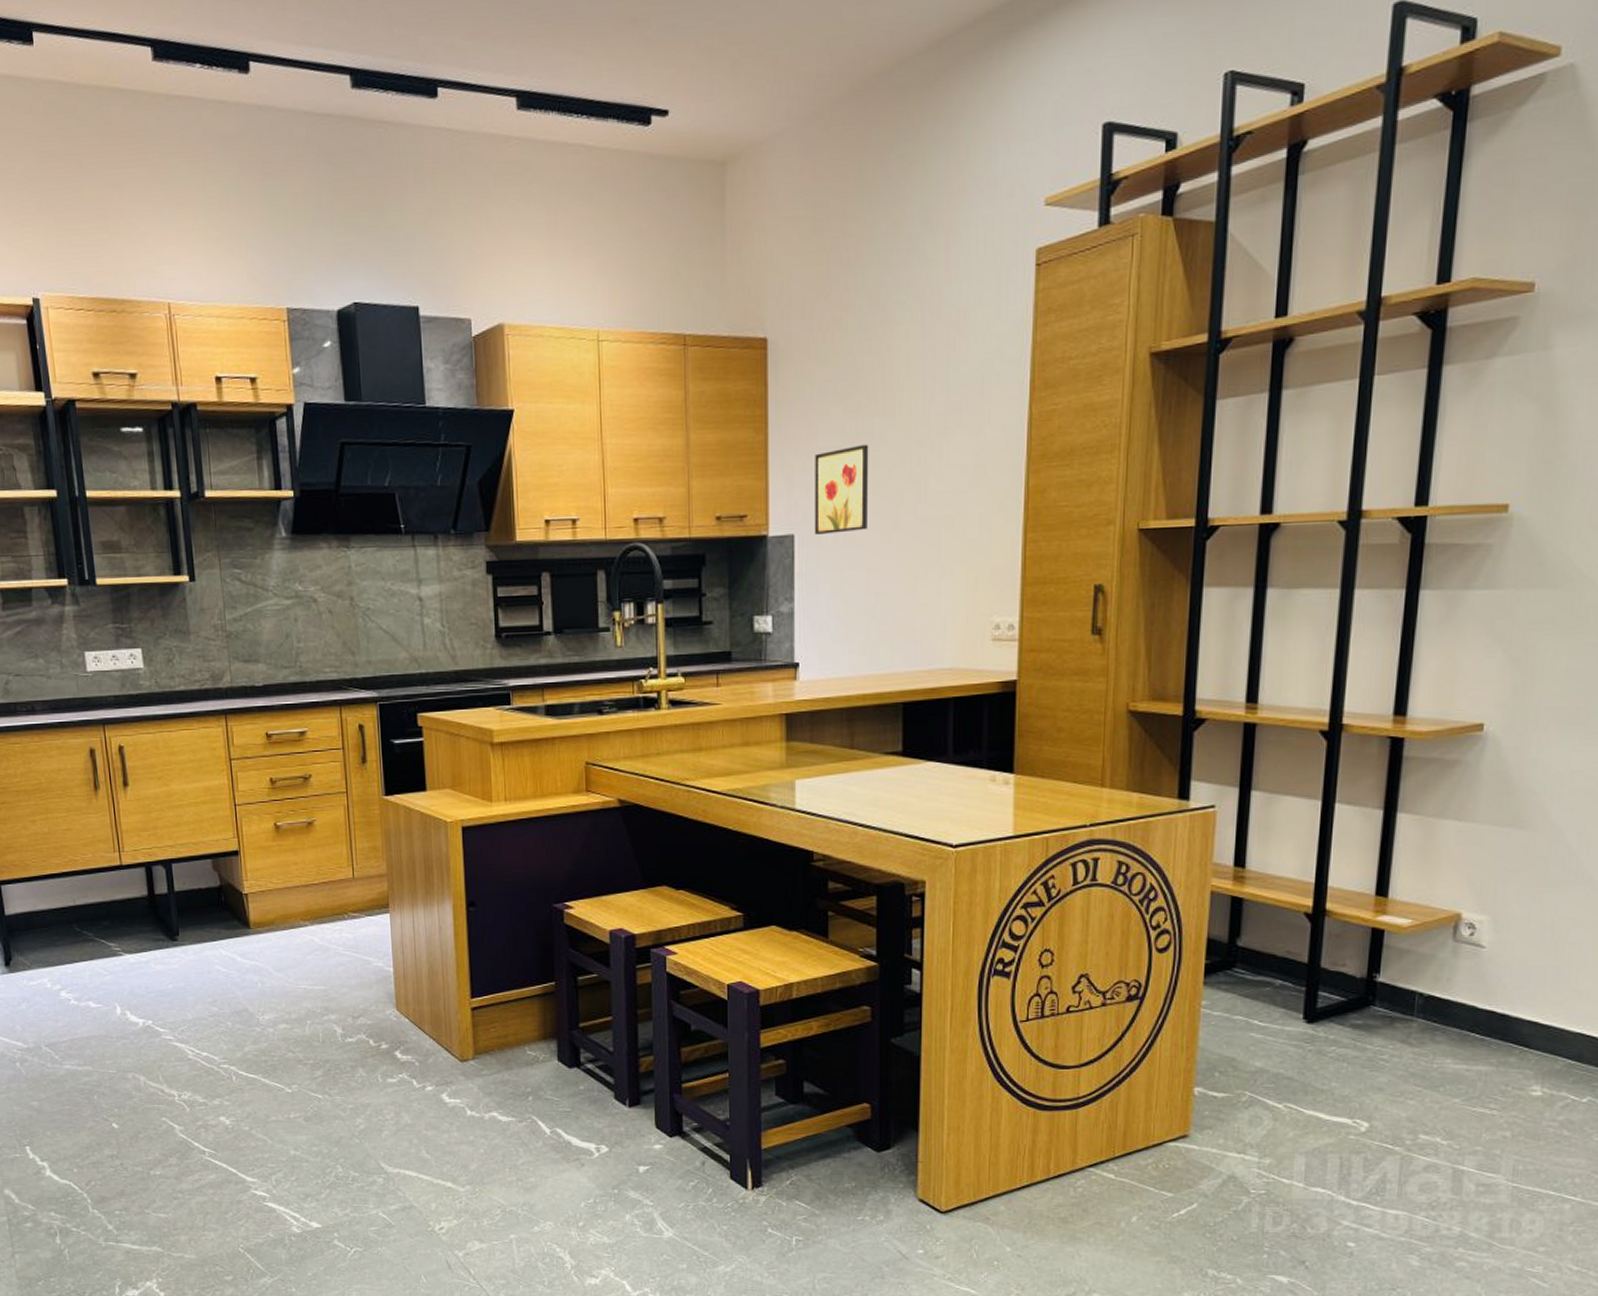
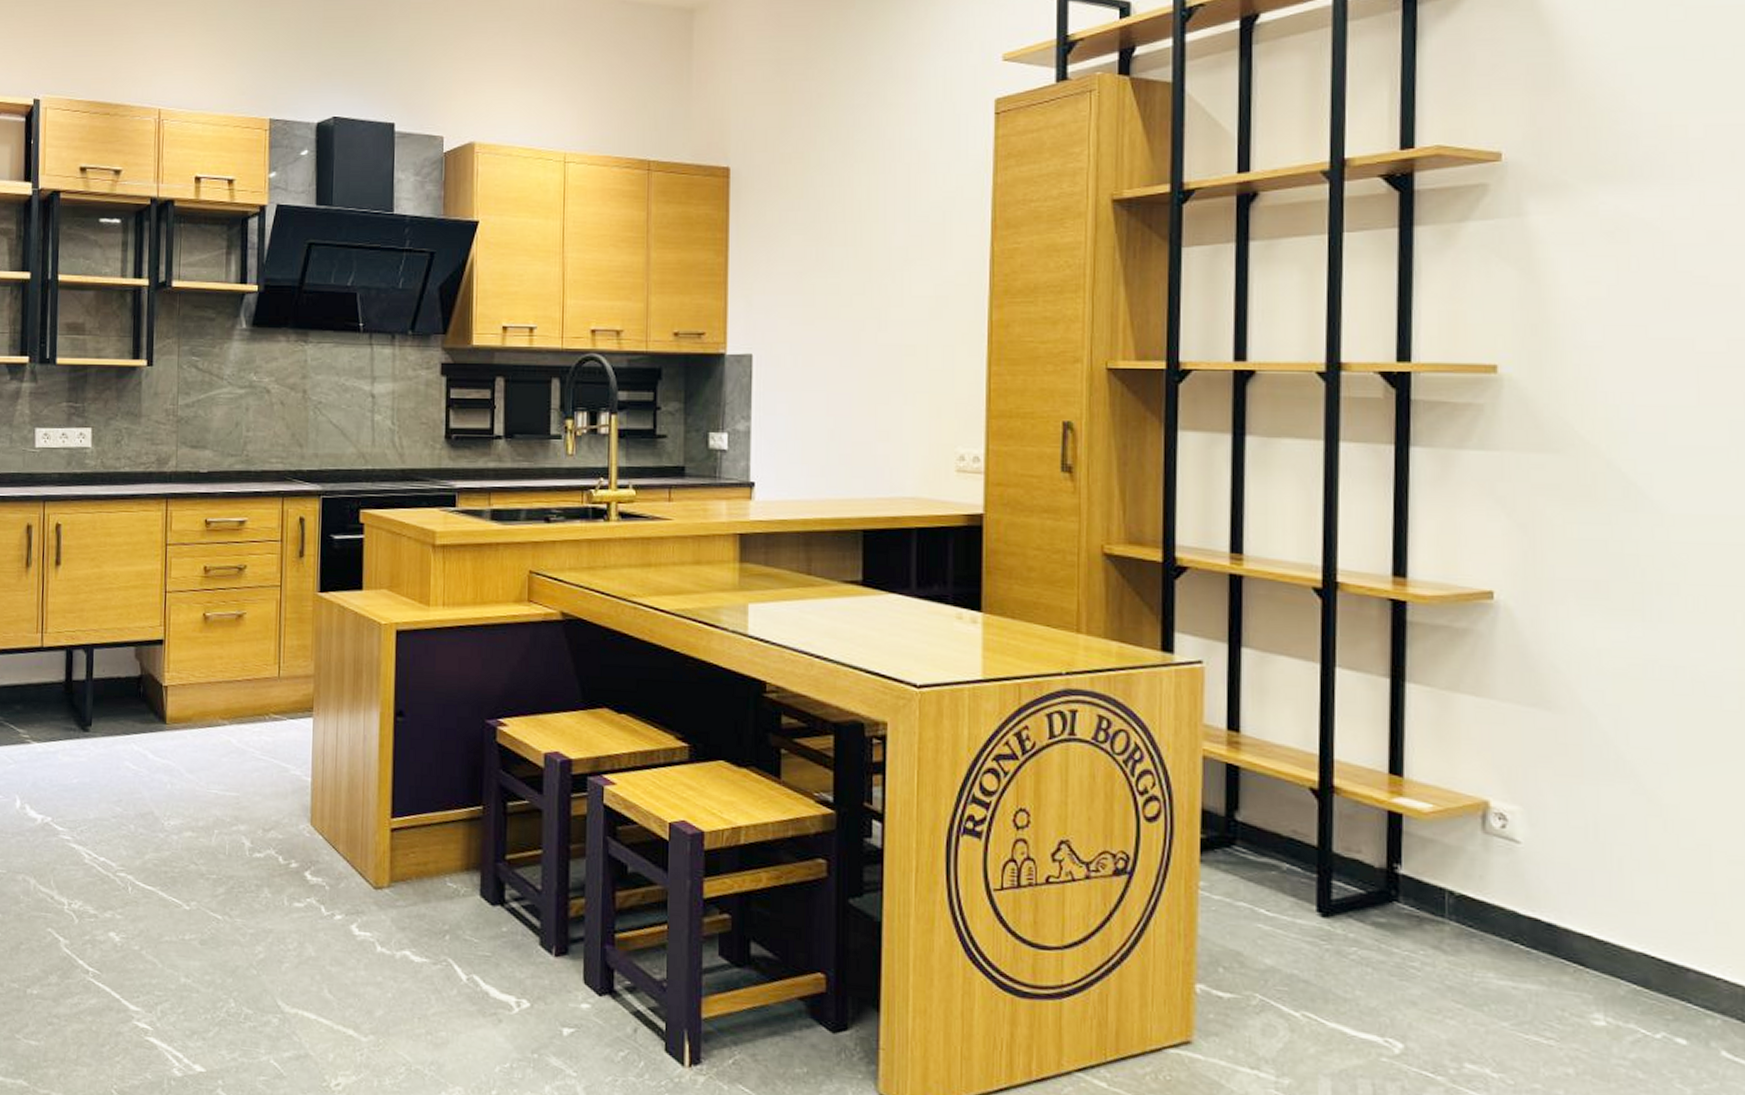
wall art: present [814,444,869,536] -> none [772,271,829,357]

